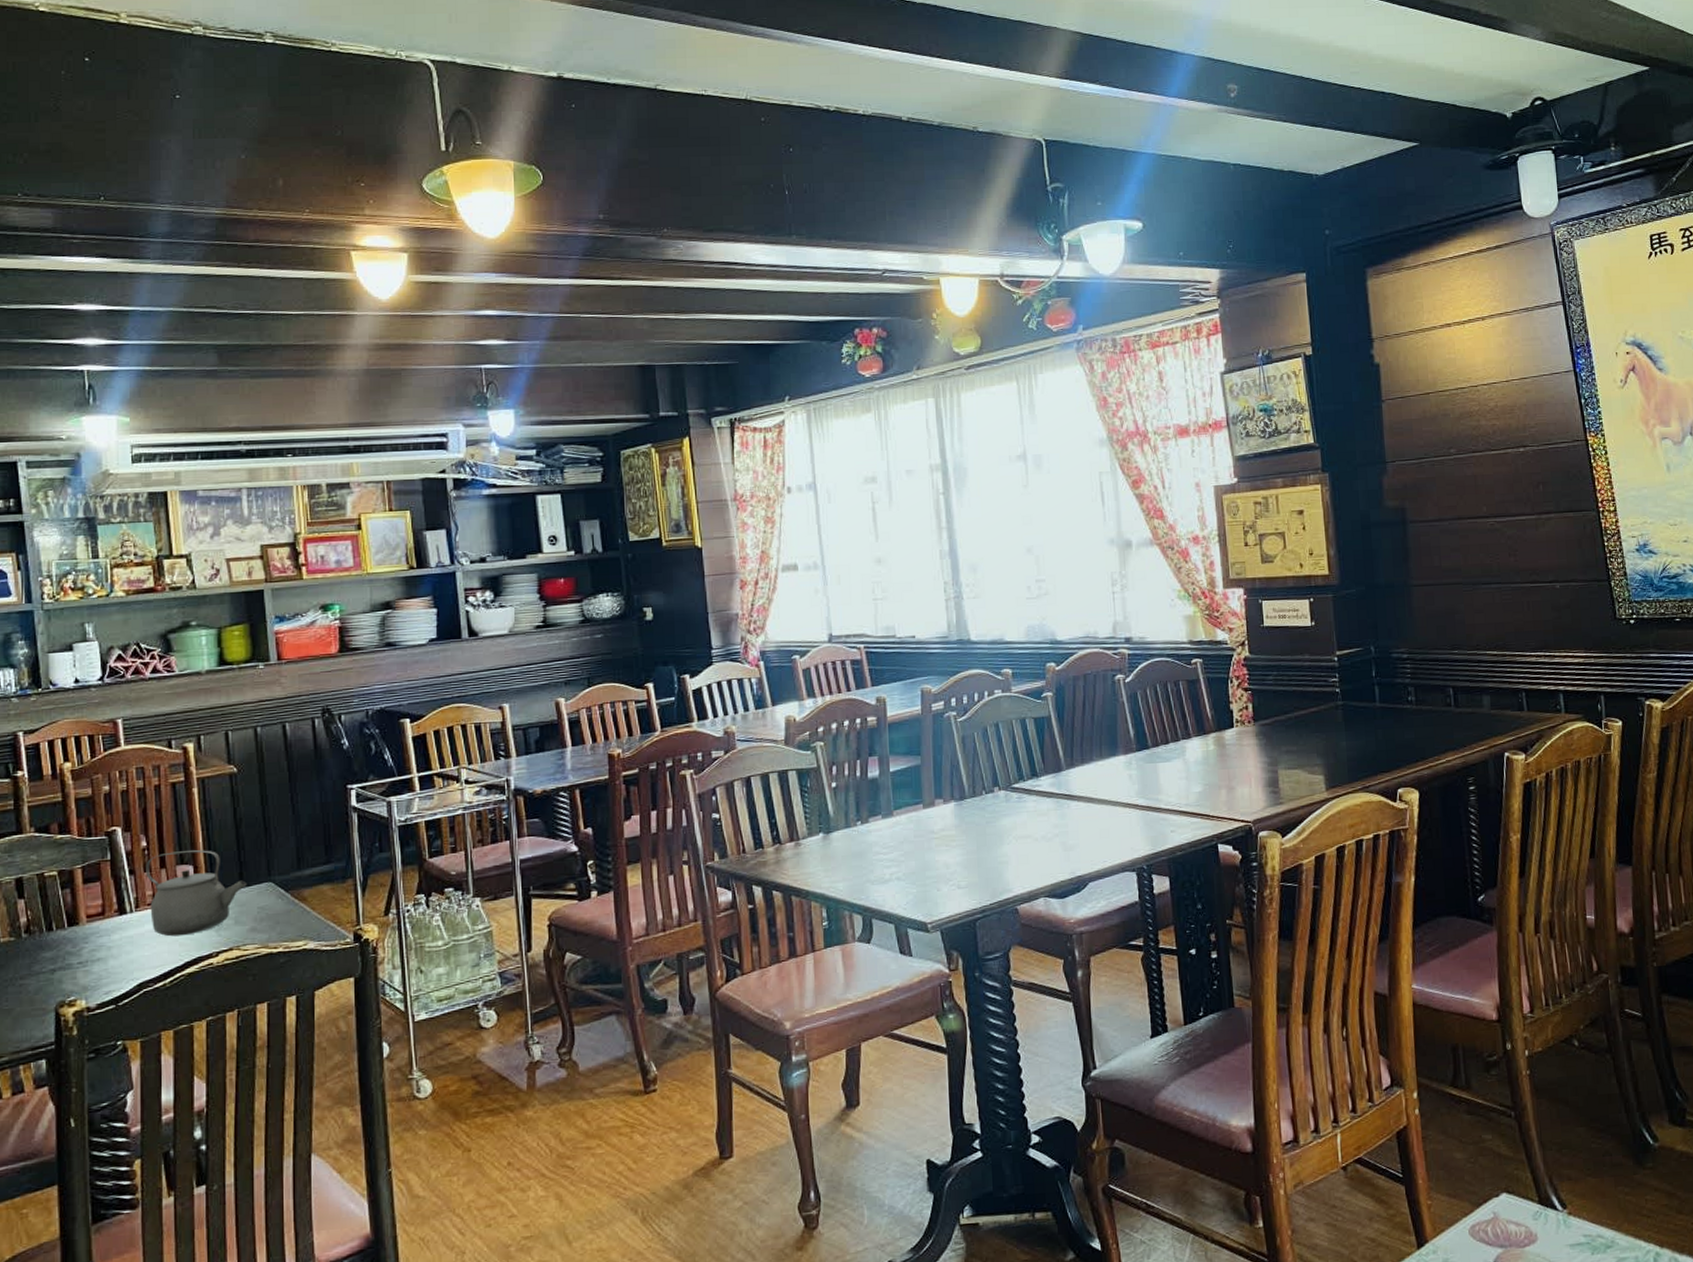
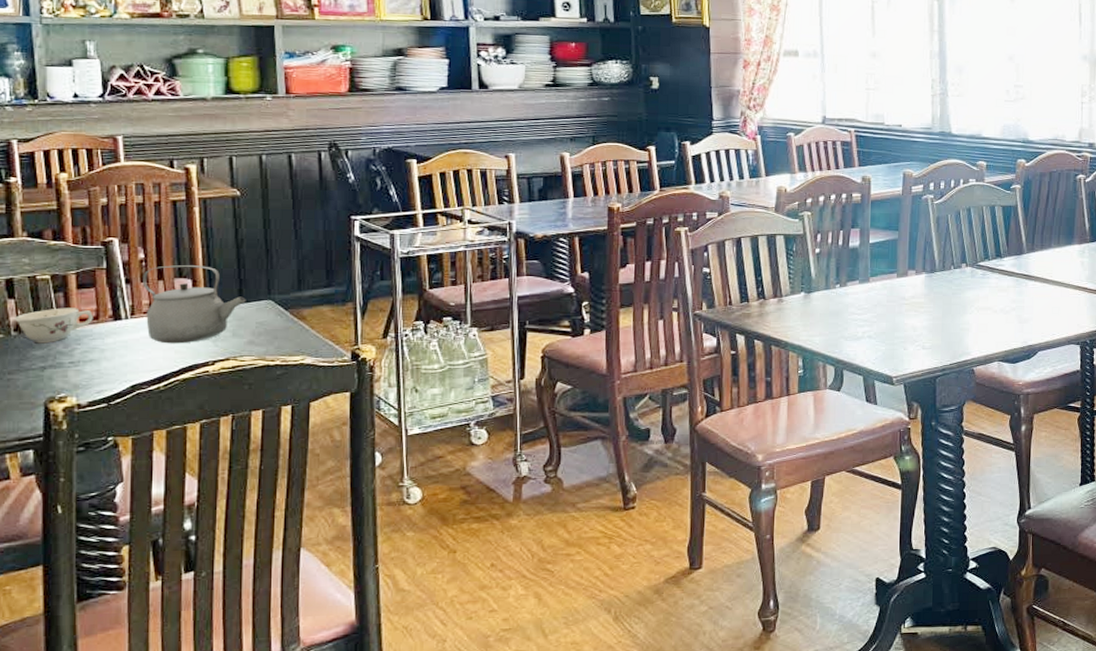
teacup: none [25,904,99,945] -> present [15,308,93,344]

